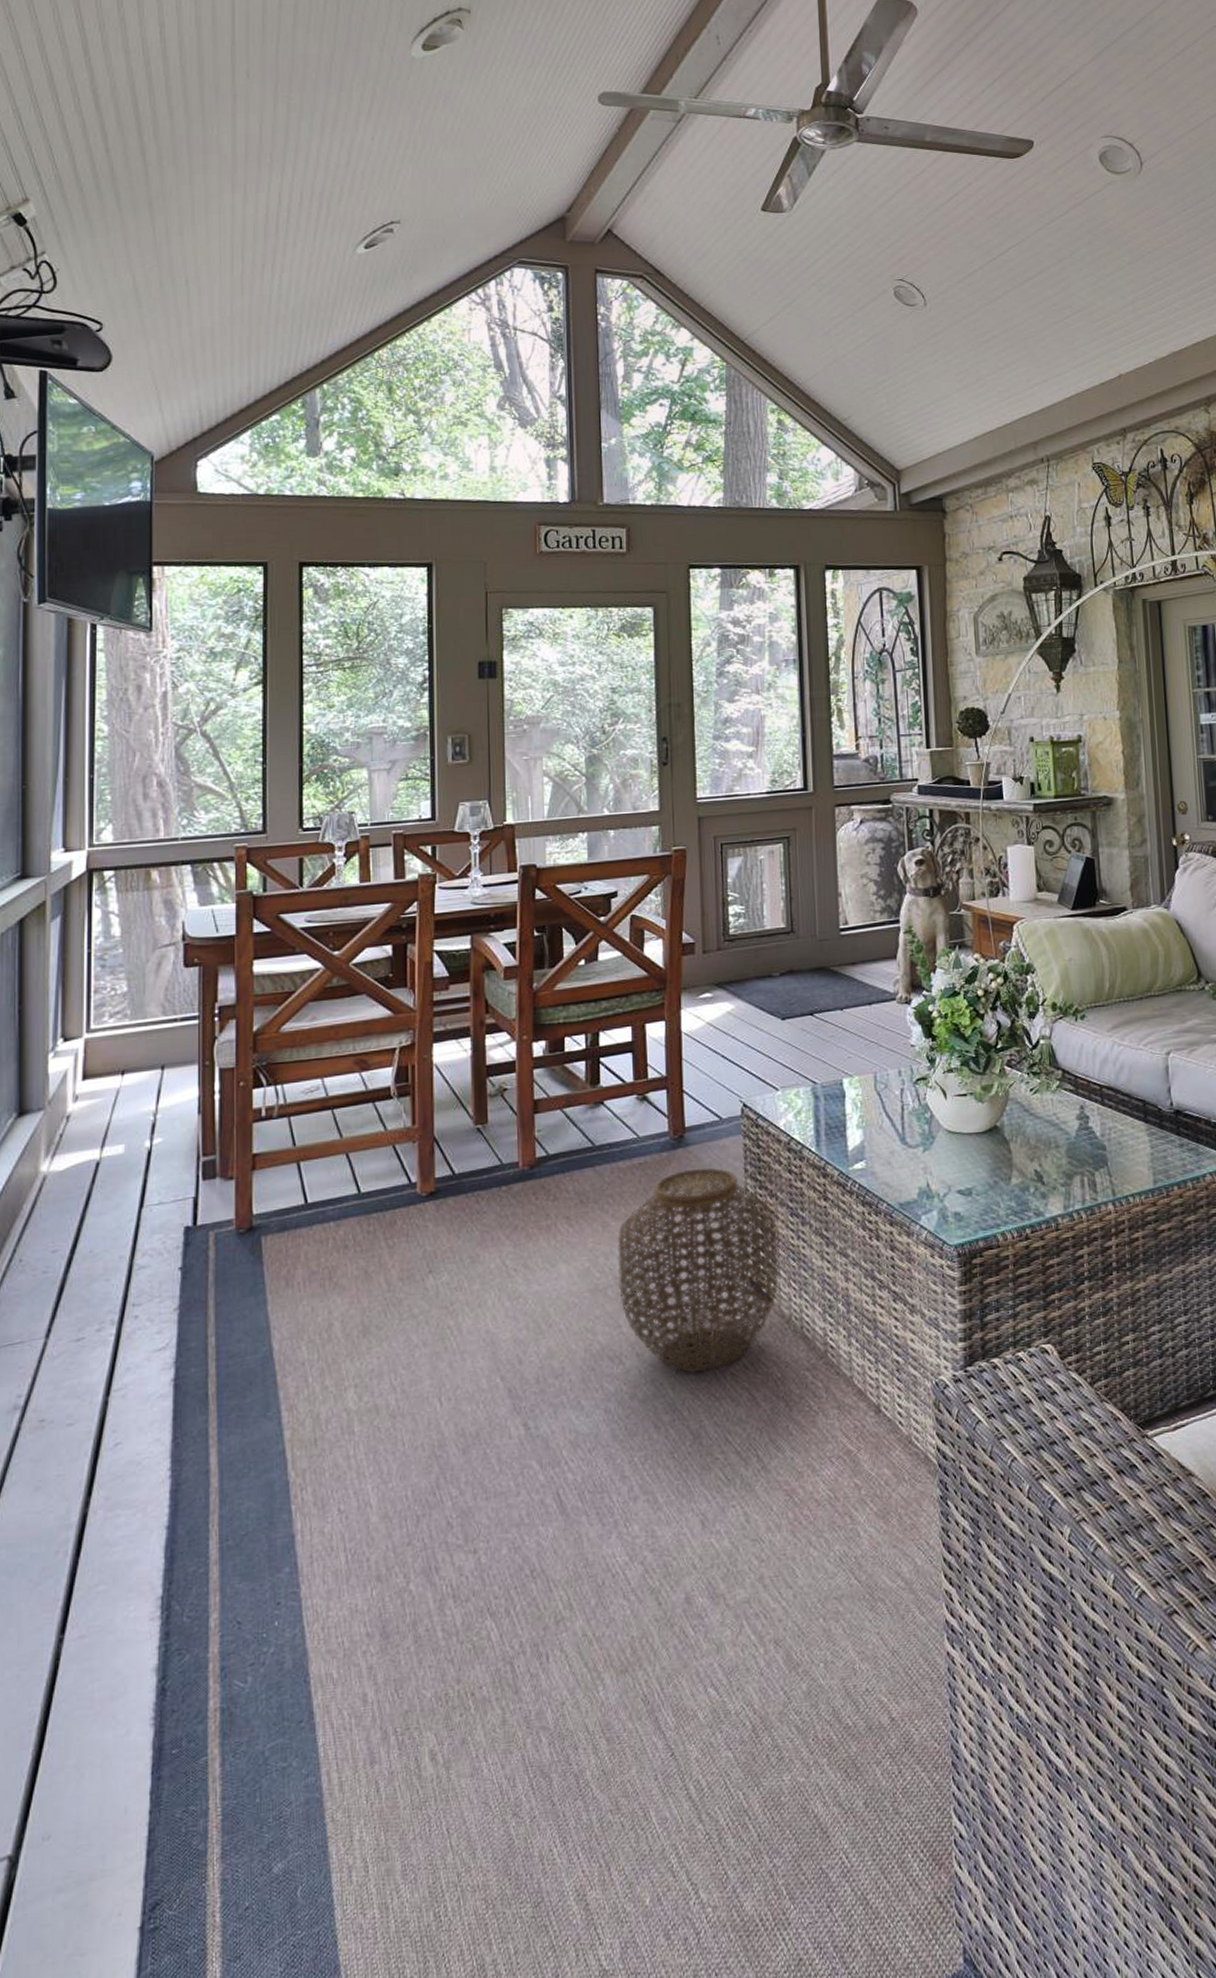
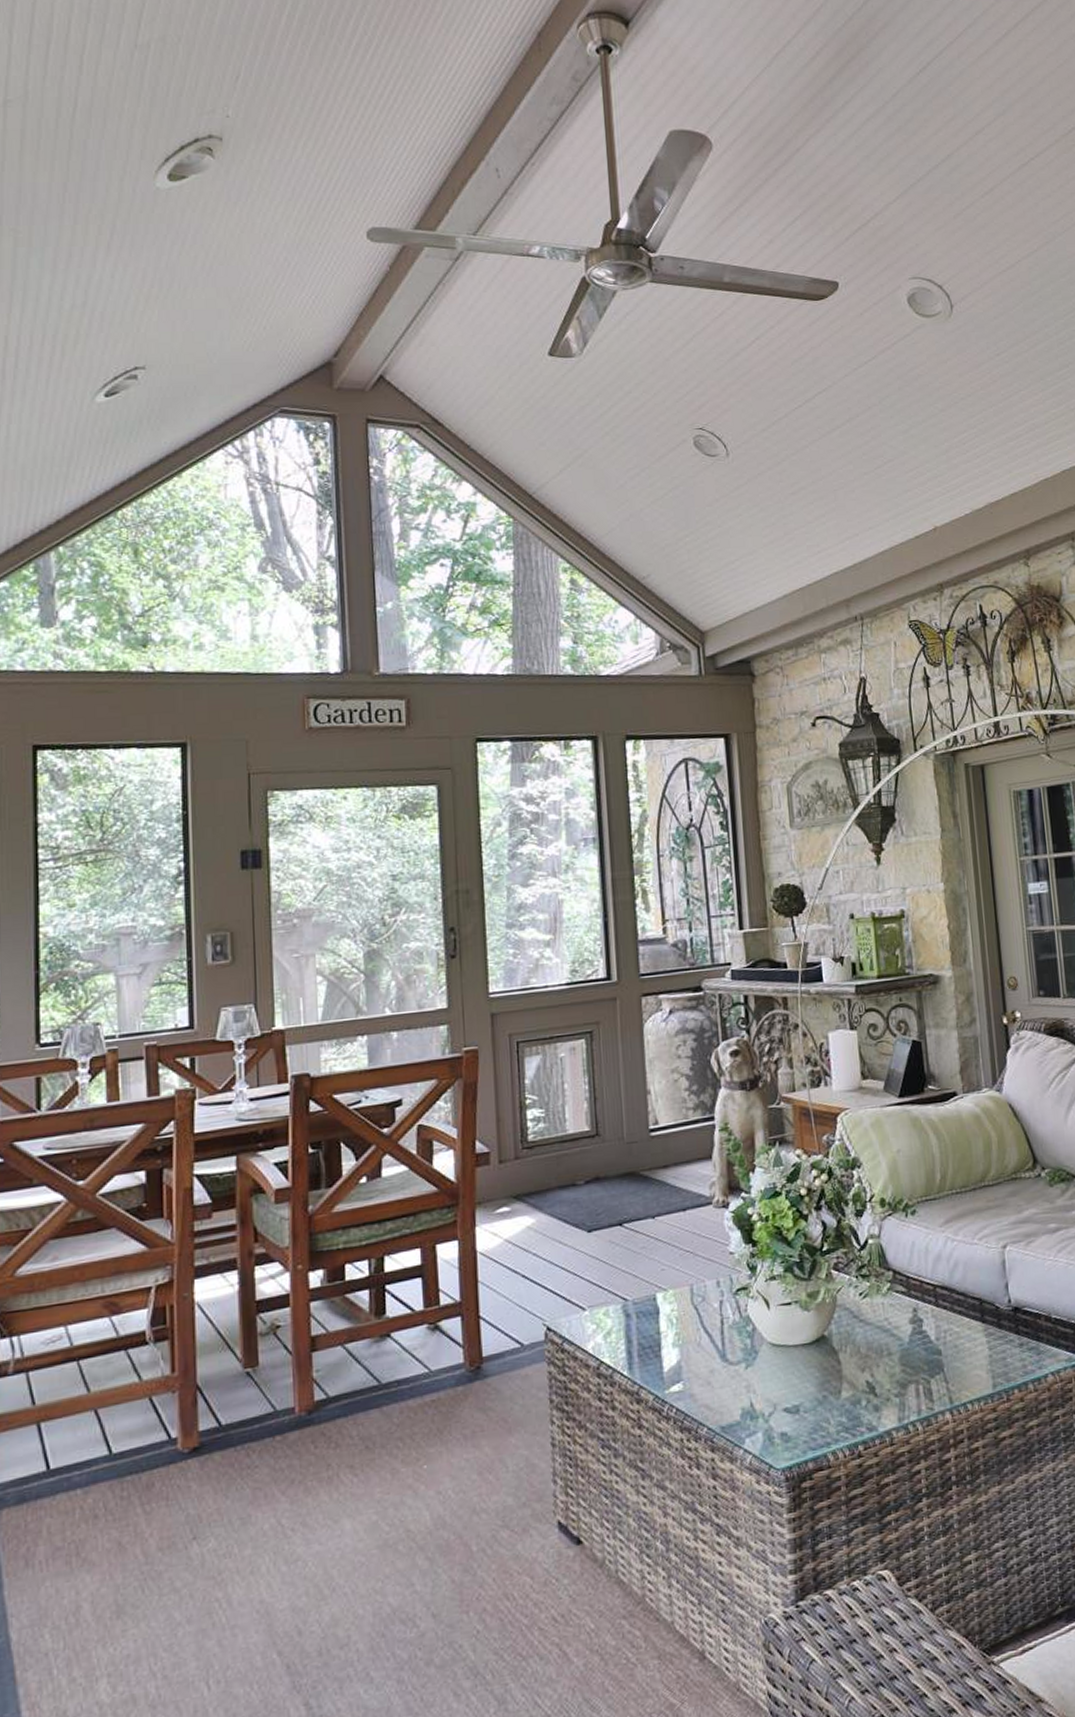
woven basket: present [617,1167,779,1372] -> none [409,1400,590,1630]

